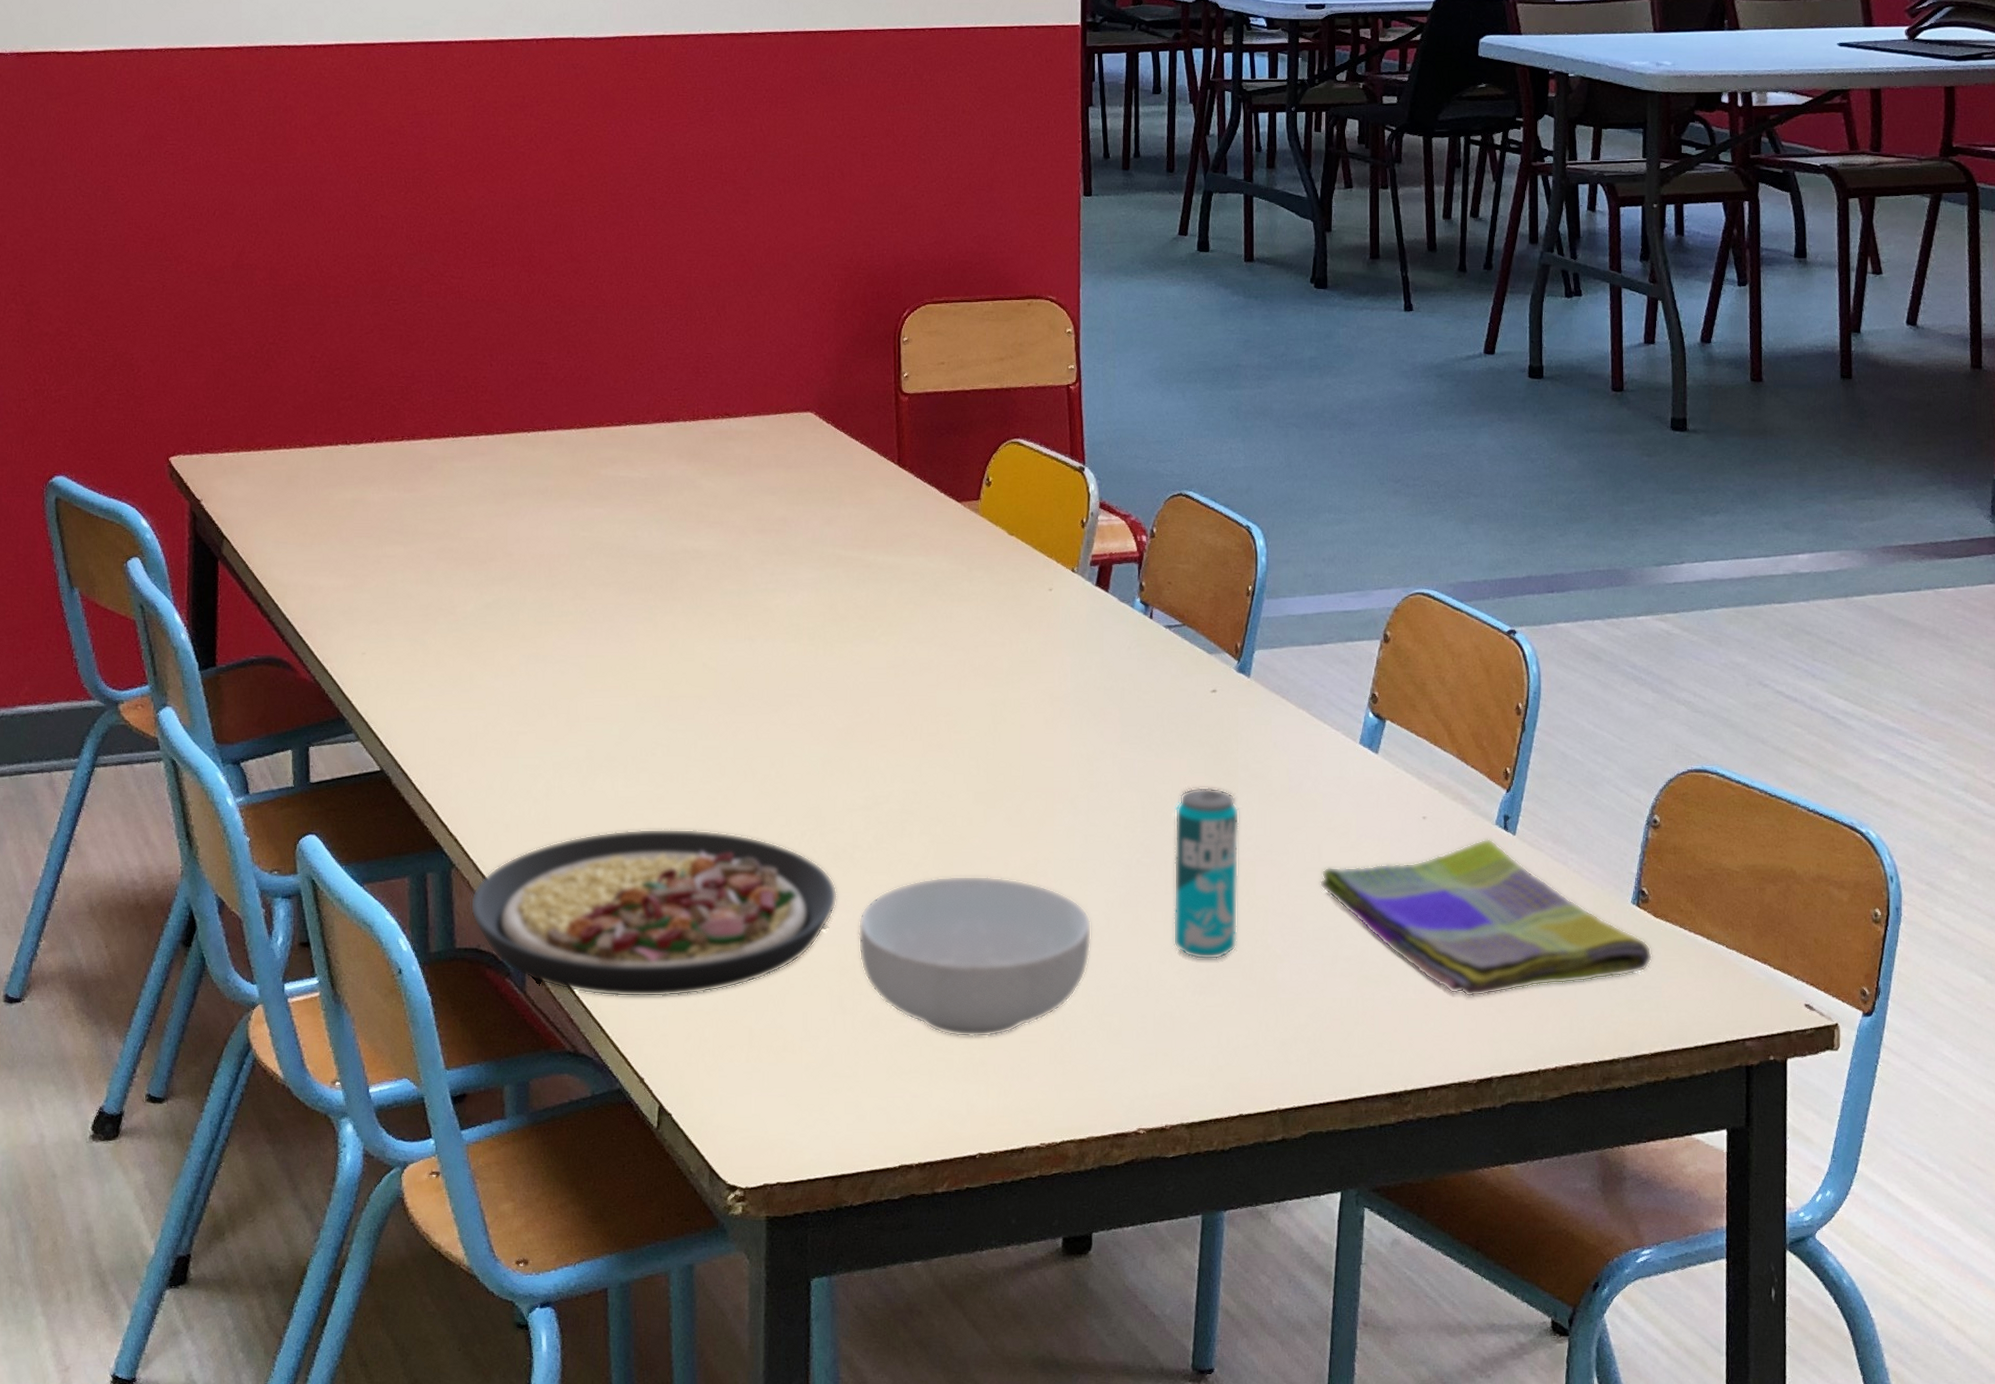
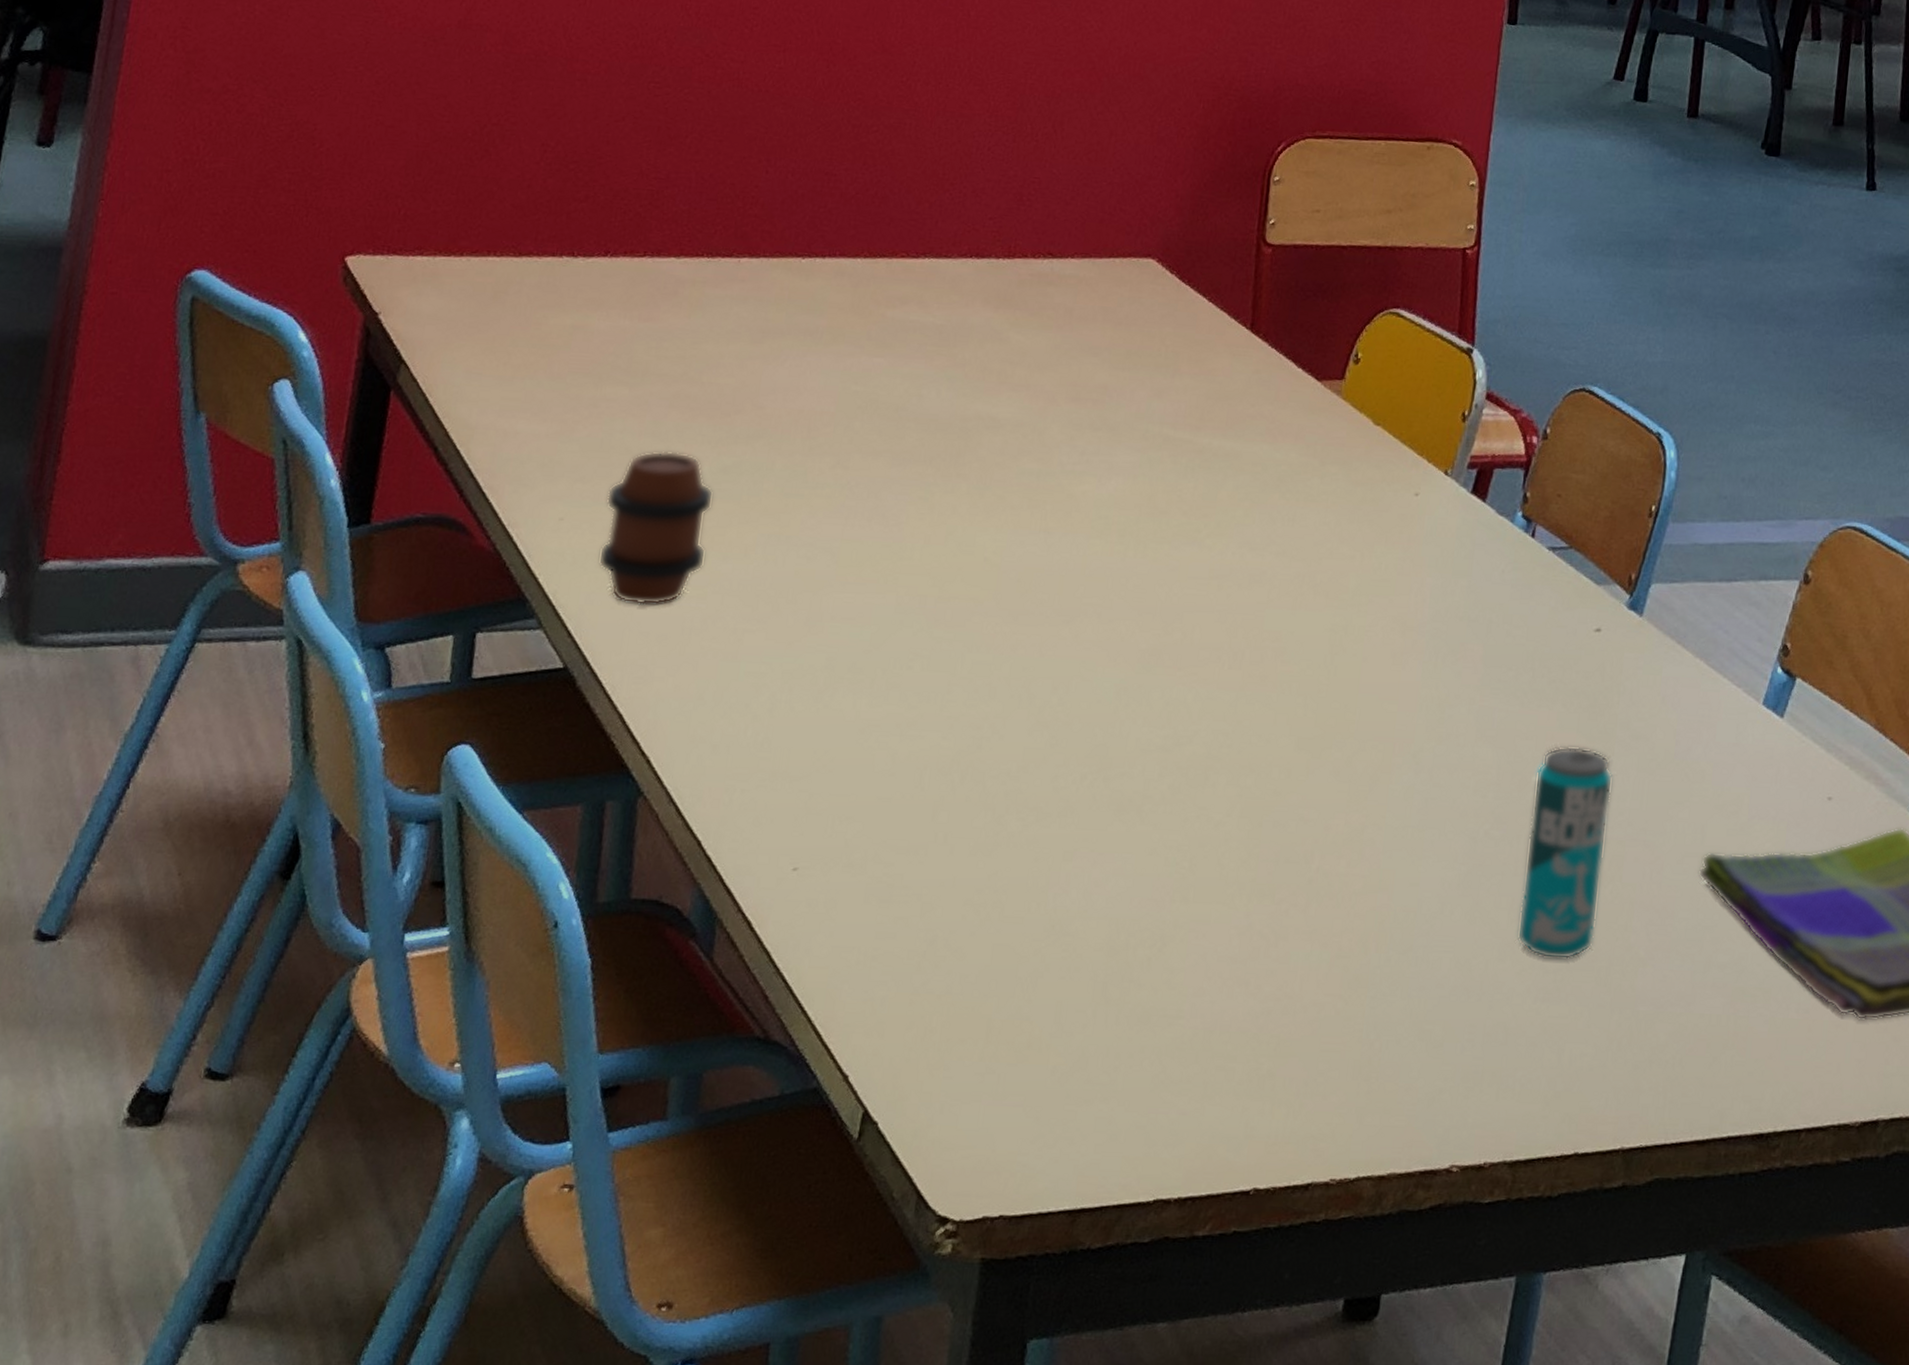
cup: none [397,594,481,717] -> present [598,450,714,606]
plate: present [470,829,838,997] -> none [655,760,1117,974]
cereal bowl: present [858,876,1092,1037] -> none [1134,839,1422,1043]

